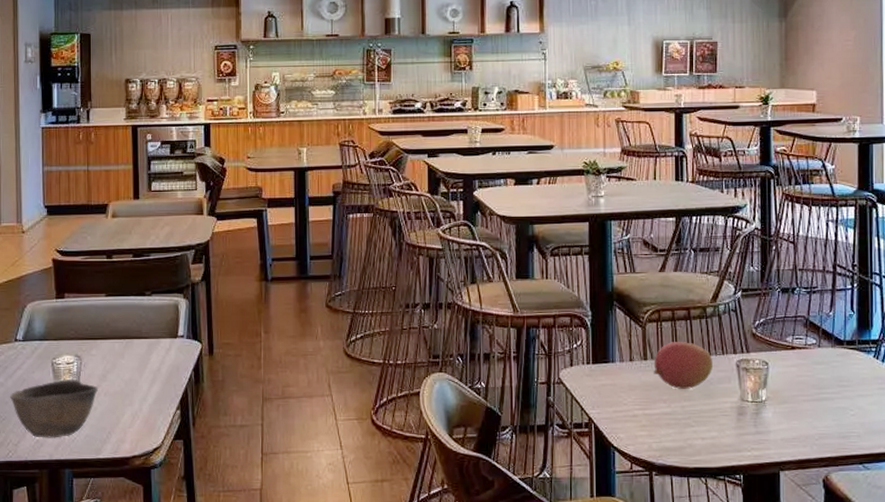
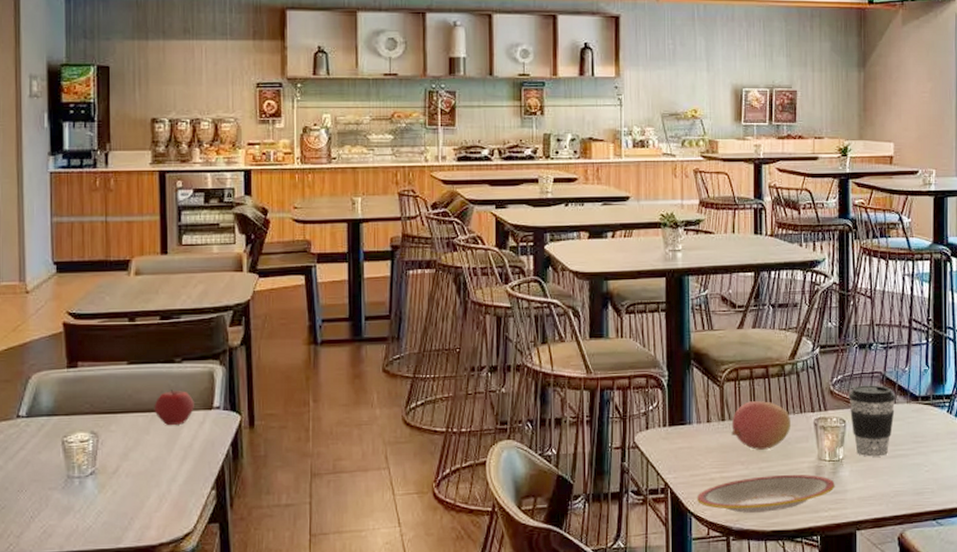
bowl: present [9,379,98,438] -> none [10,459,118,528]
apple: none [128,319,162,351] -> present [154,390,194,425]
plate: none [619,414,758,449] -> present [696,475,835,513]
coffee cup: none [771,329,820,399] -> present [849,385,896,457]

